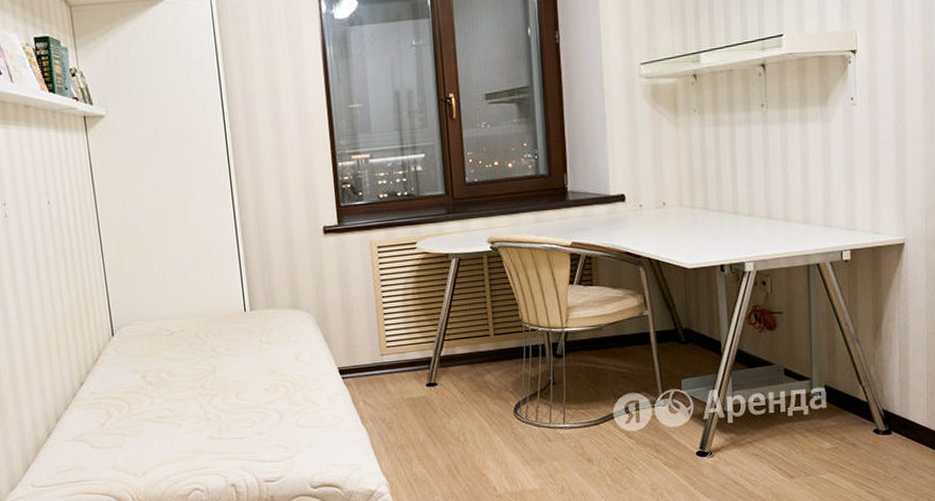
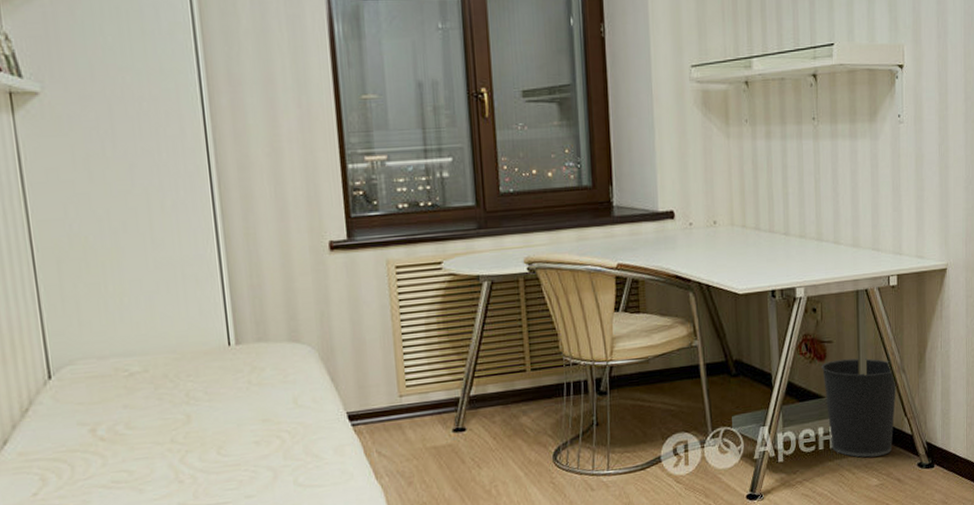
wastebasket: none [771,328,851,422] -> present [821,358,897,458]

